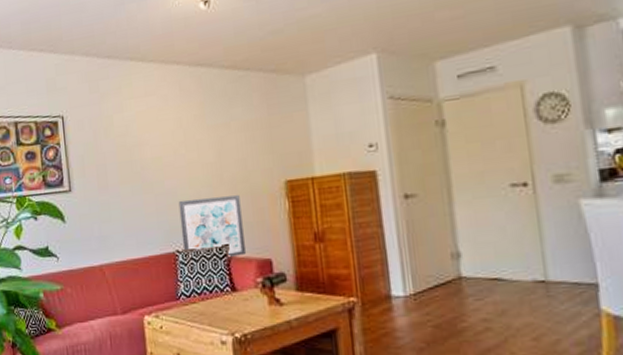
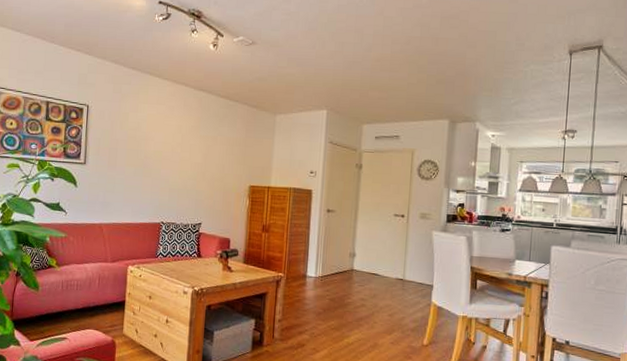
wall art: present [178,195,246,259] -> none [166,186,215,234]

